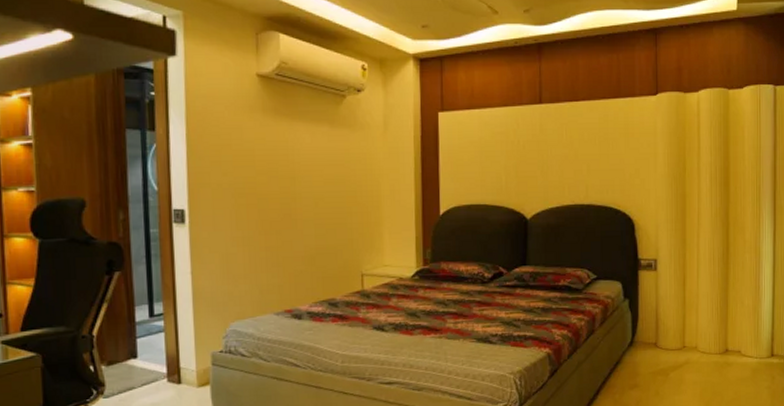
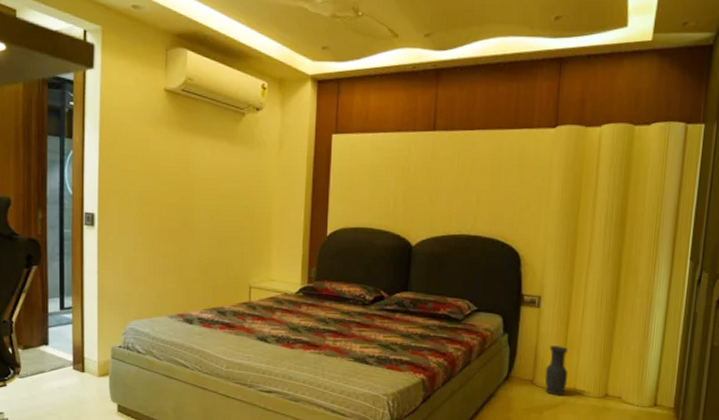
vase: none [667,306,689,357] -> present [544,345,568,396]

